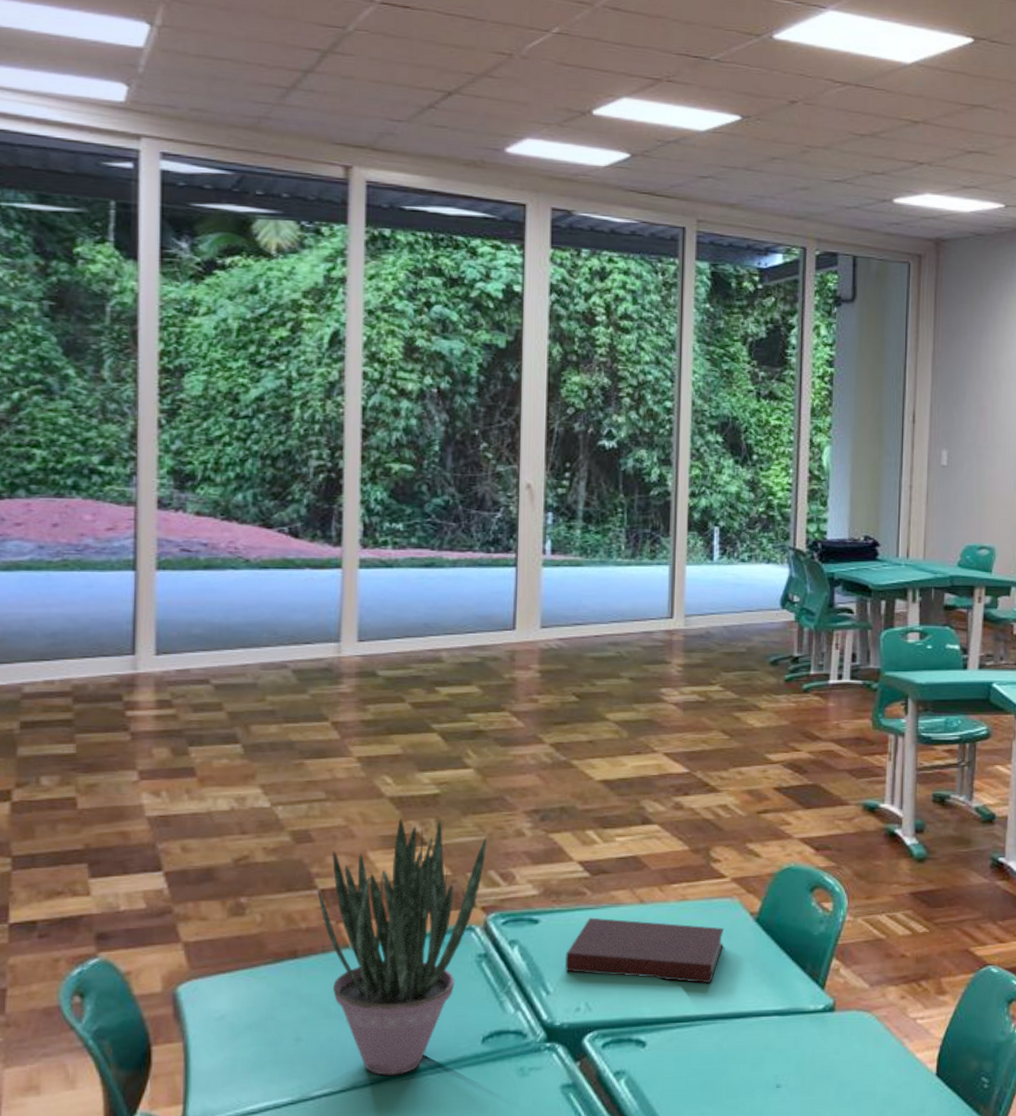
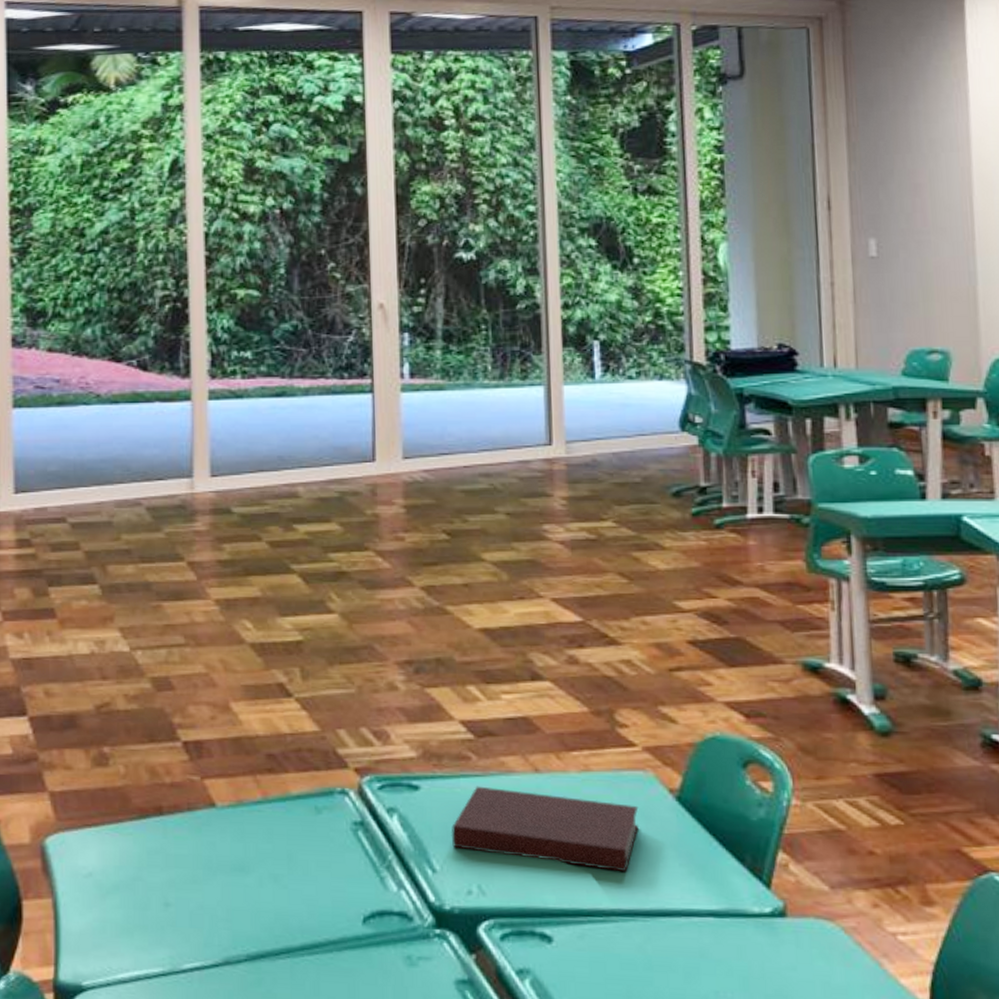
potted plant: present [317,818,487,1076] -> none [180,666,357,953]

